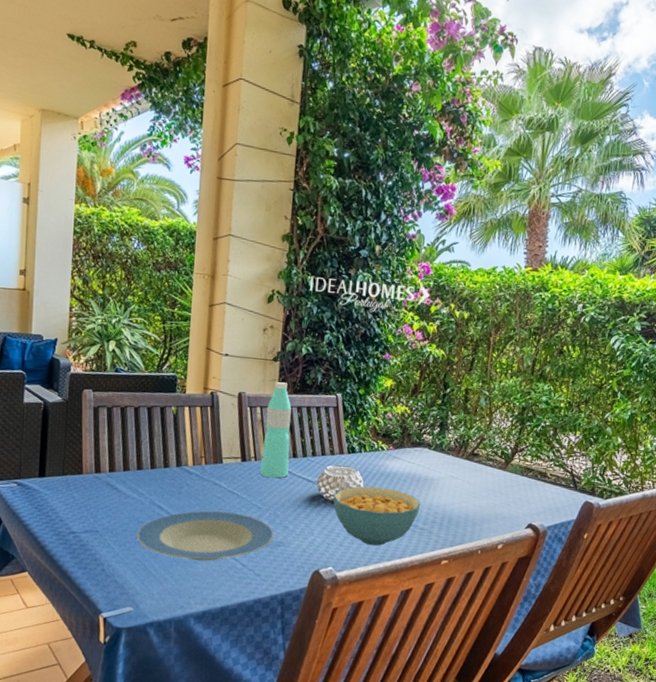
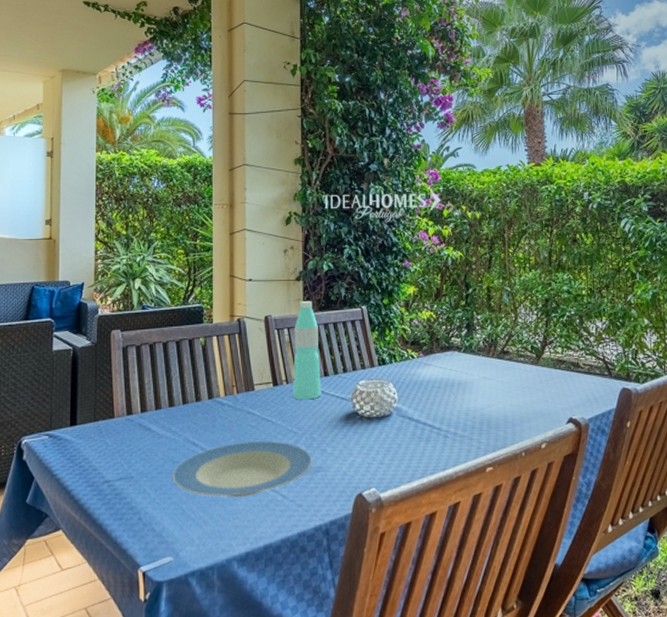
cereal bowl: present [333,486,421,546] -> none [368,397,458,460]

